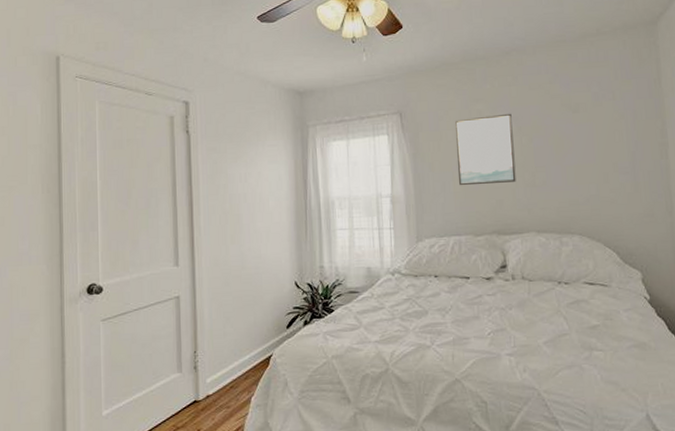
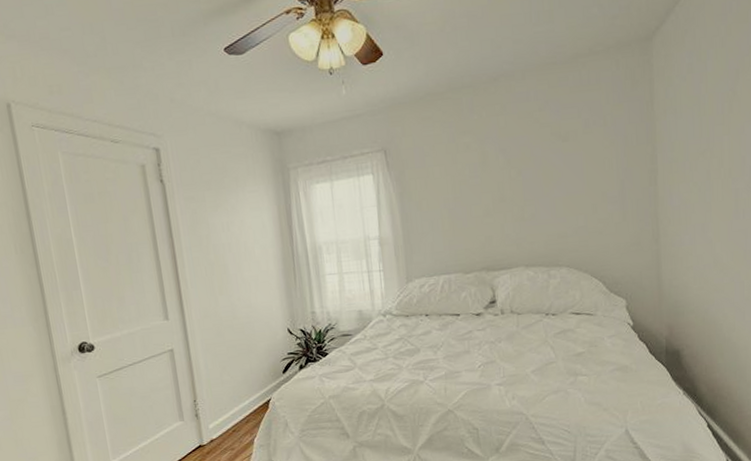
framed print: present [455,113,516,186] -> none [442,145,505,224]

